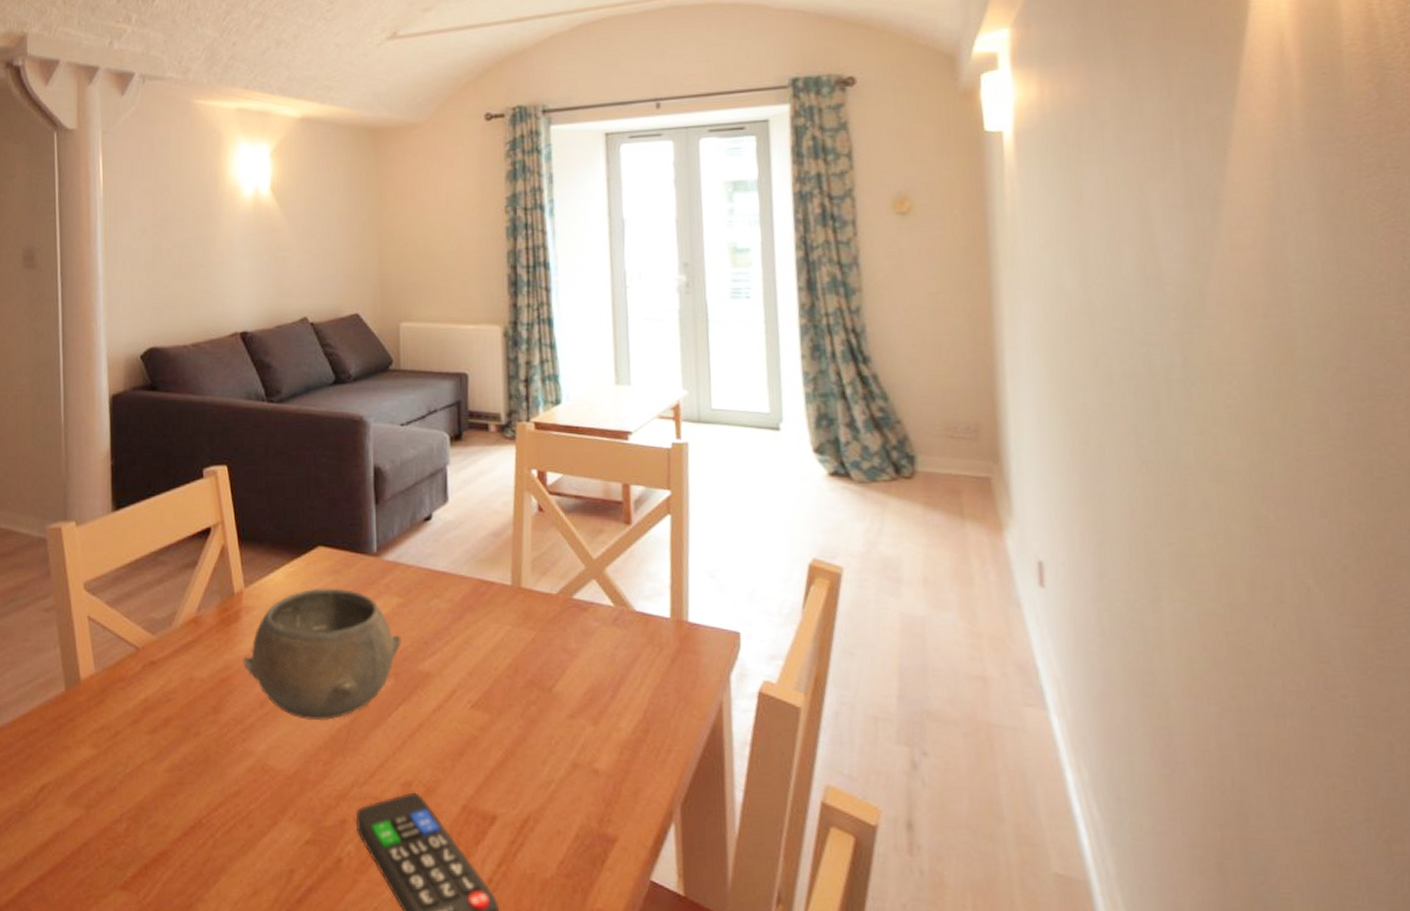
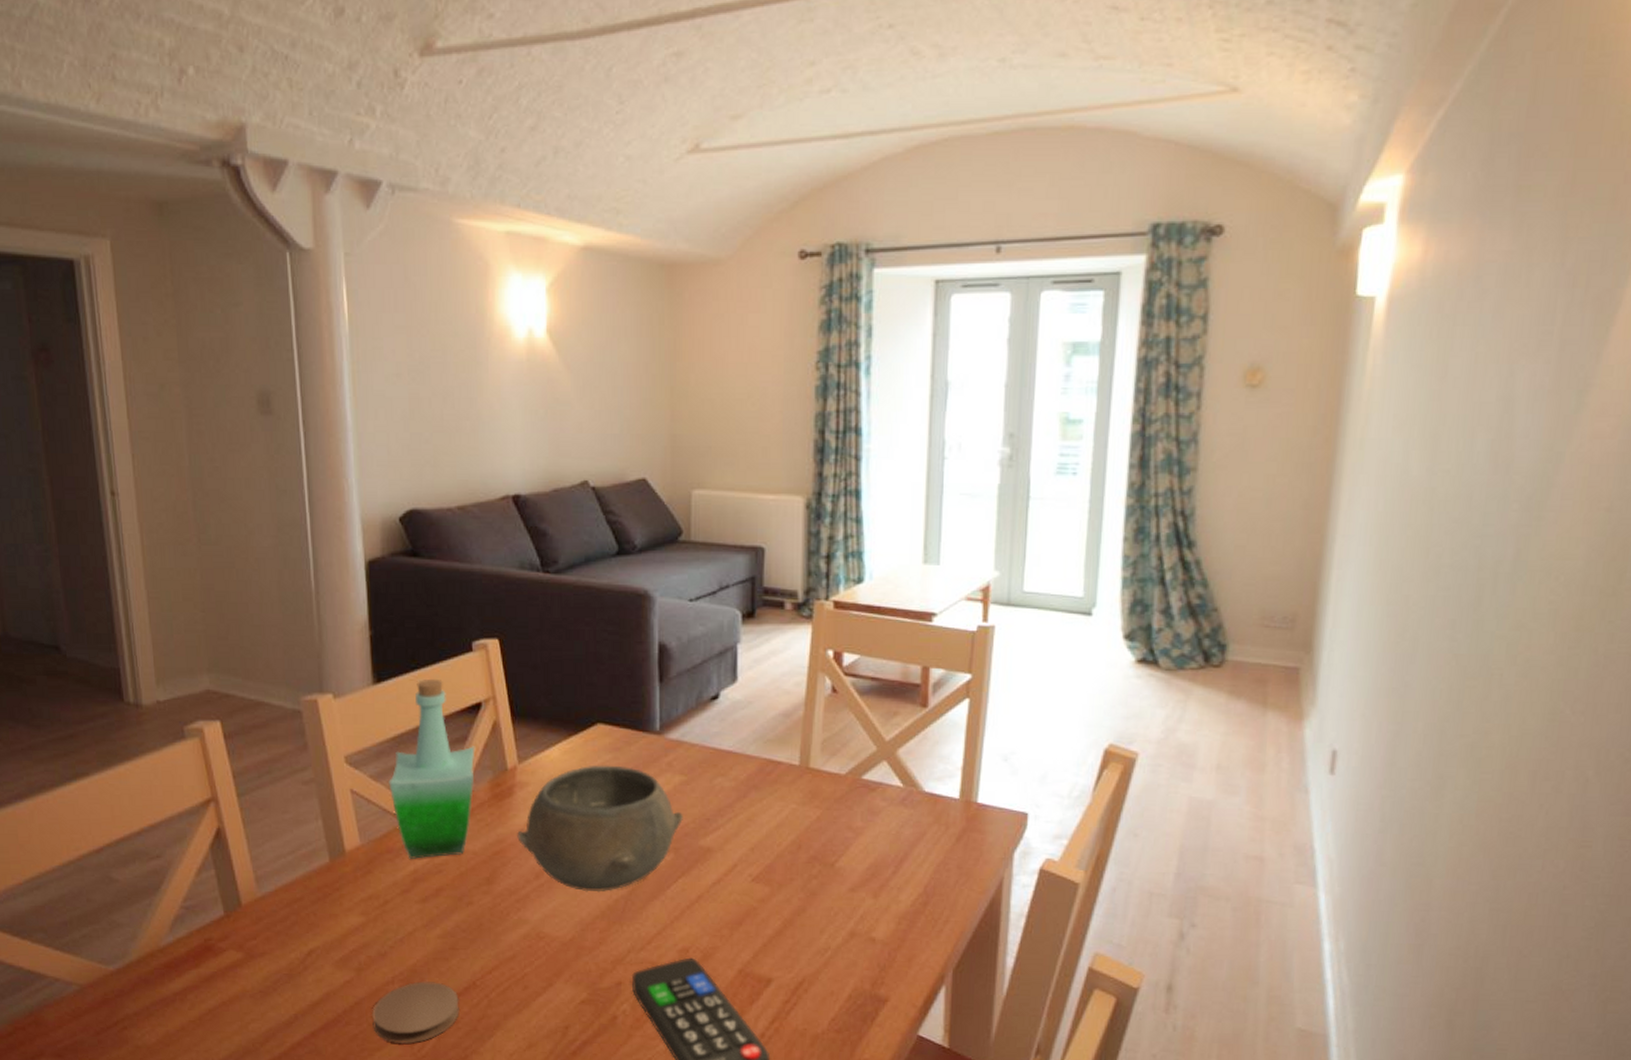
coaster: none [100,819,185,890] -> present [372,981,460,1044]
bottle: none [123,505,205,687] -> present [388,678,475,859]

